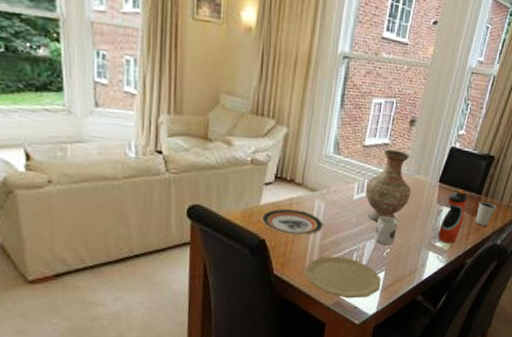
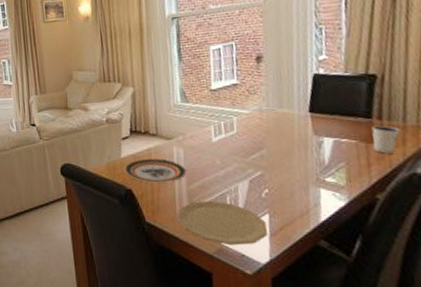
vase: present [365,149,412,222] -> none [223,88,278,162]
mug: present [374,215,398,246] -> none [245,154,272,186]
water bottle: present [438,189,468,244] -> none [325,116,357,178]

